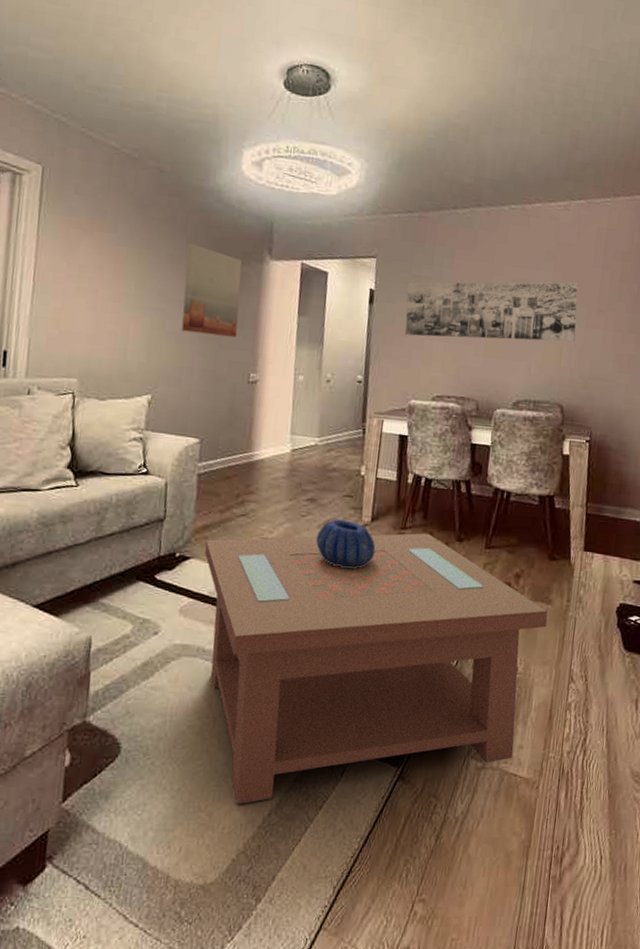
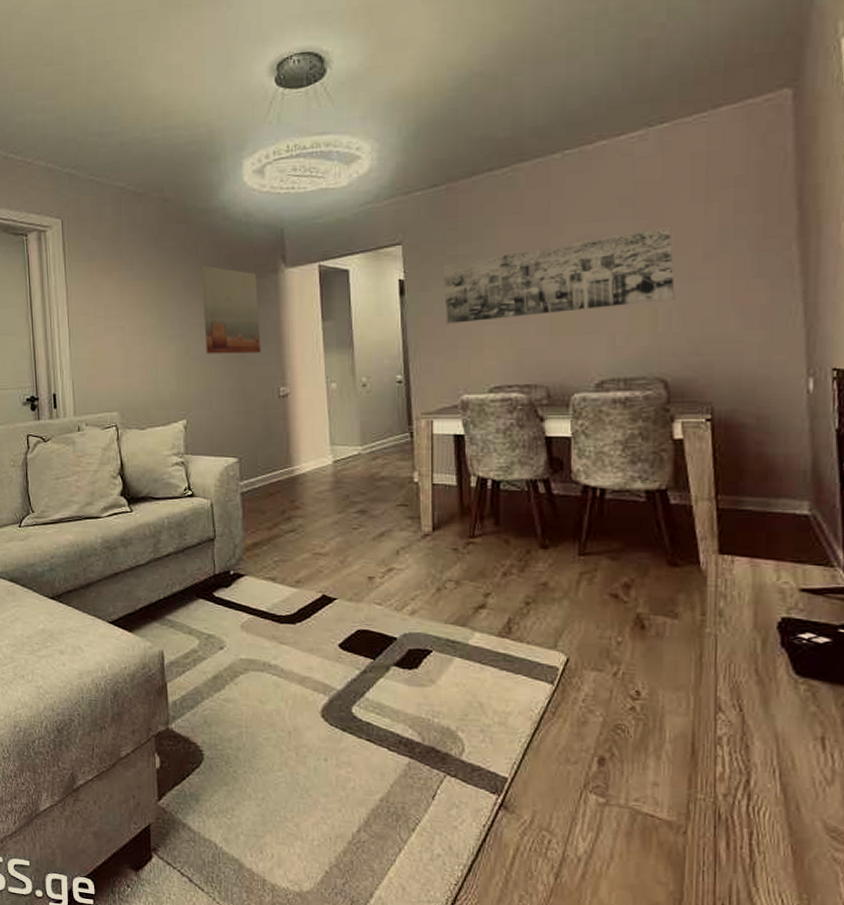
coffee table: present [204,533,548,805] -> none [257,540,676,819]
decorative bowl: present [316,519,376,568] -> none [373,530,442,582]

